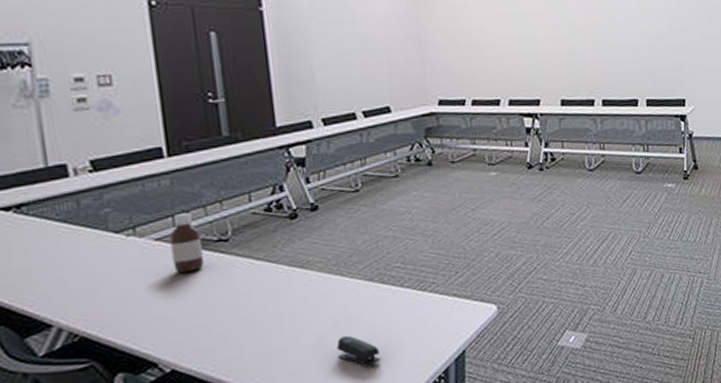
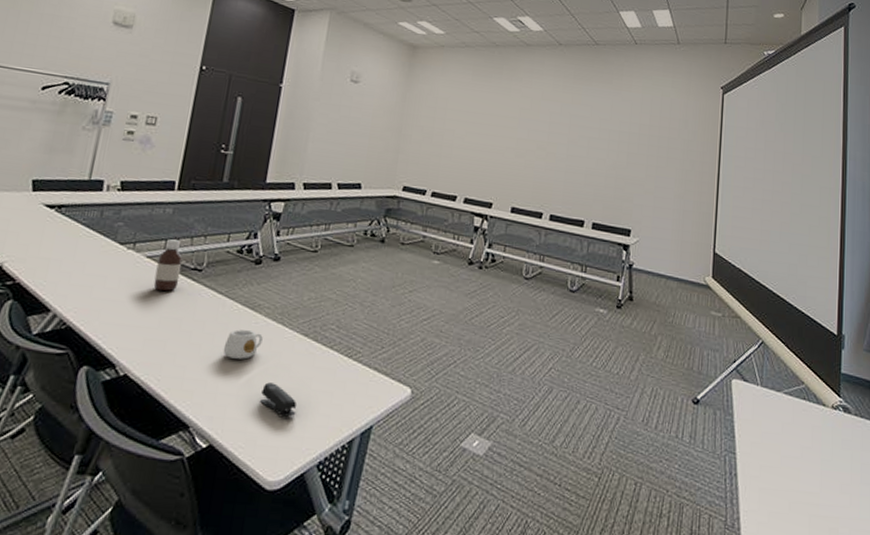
mug: none [280,289,323,324] -> present [223,329,263,359]

